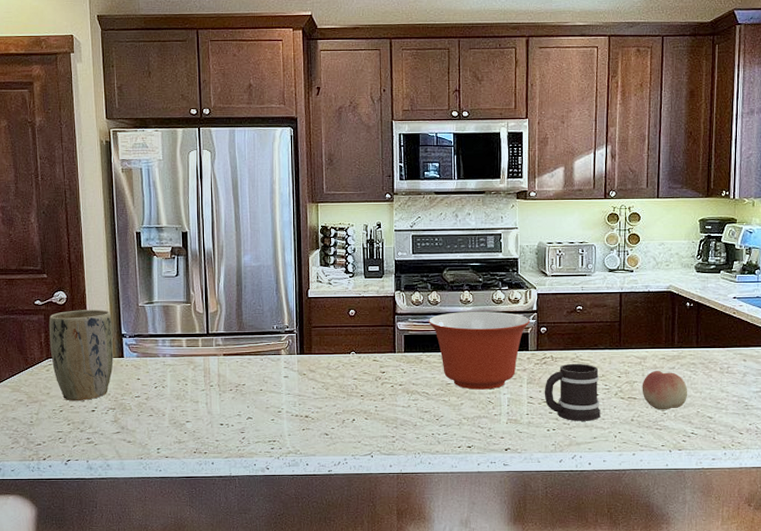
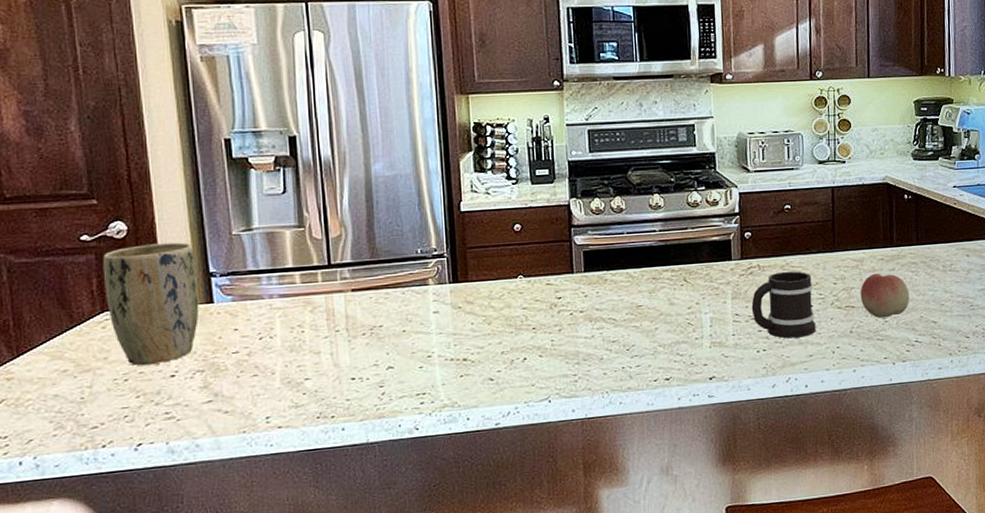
mixing bowl: present [428,311,531,390] -> none [611,216,733,311]

